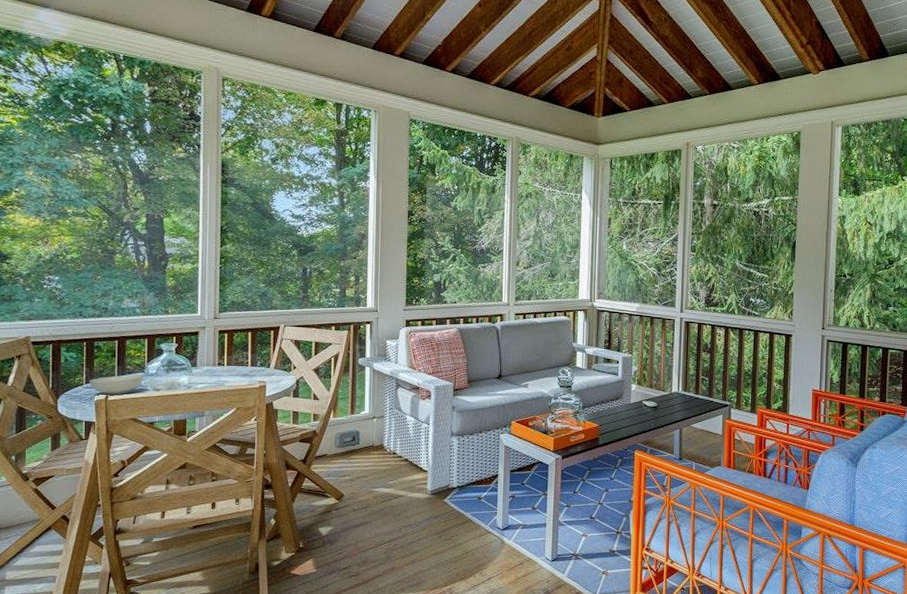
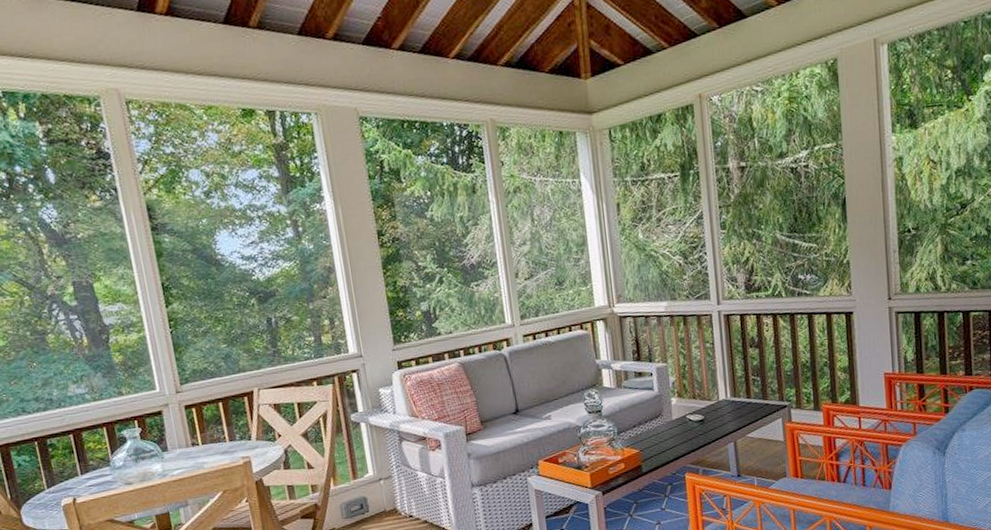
bowl: present [88,374,145,395] -> none [50,469,112,498]

